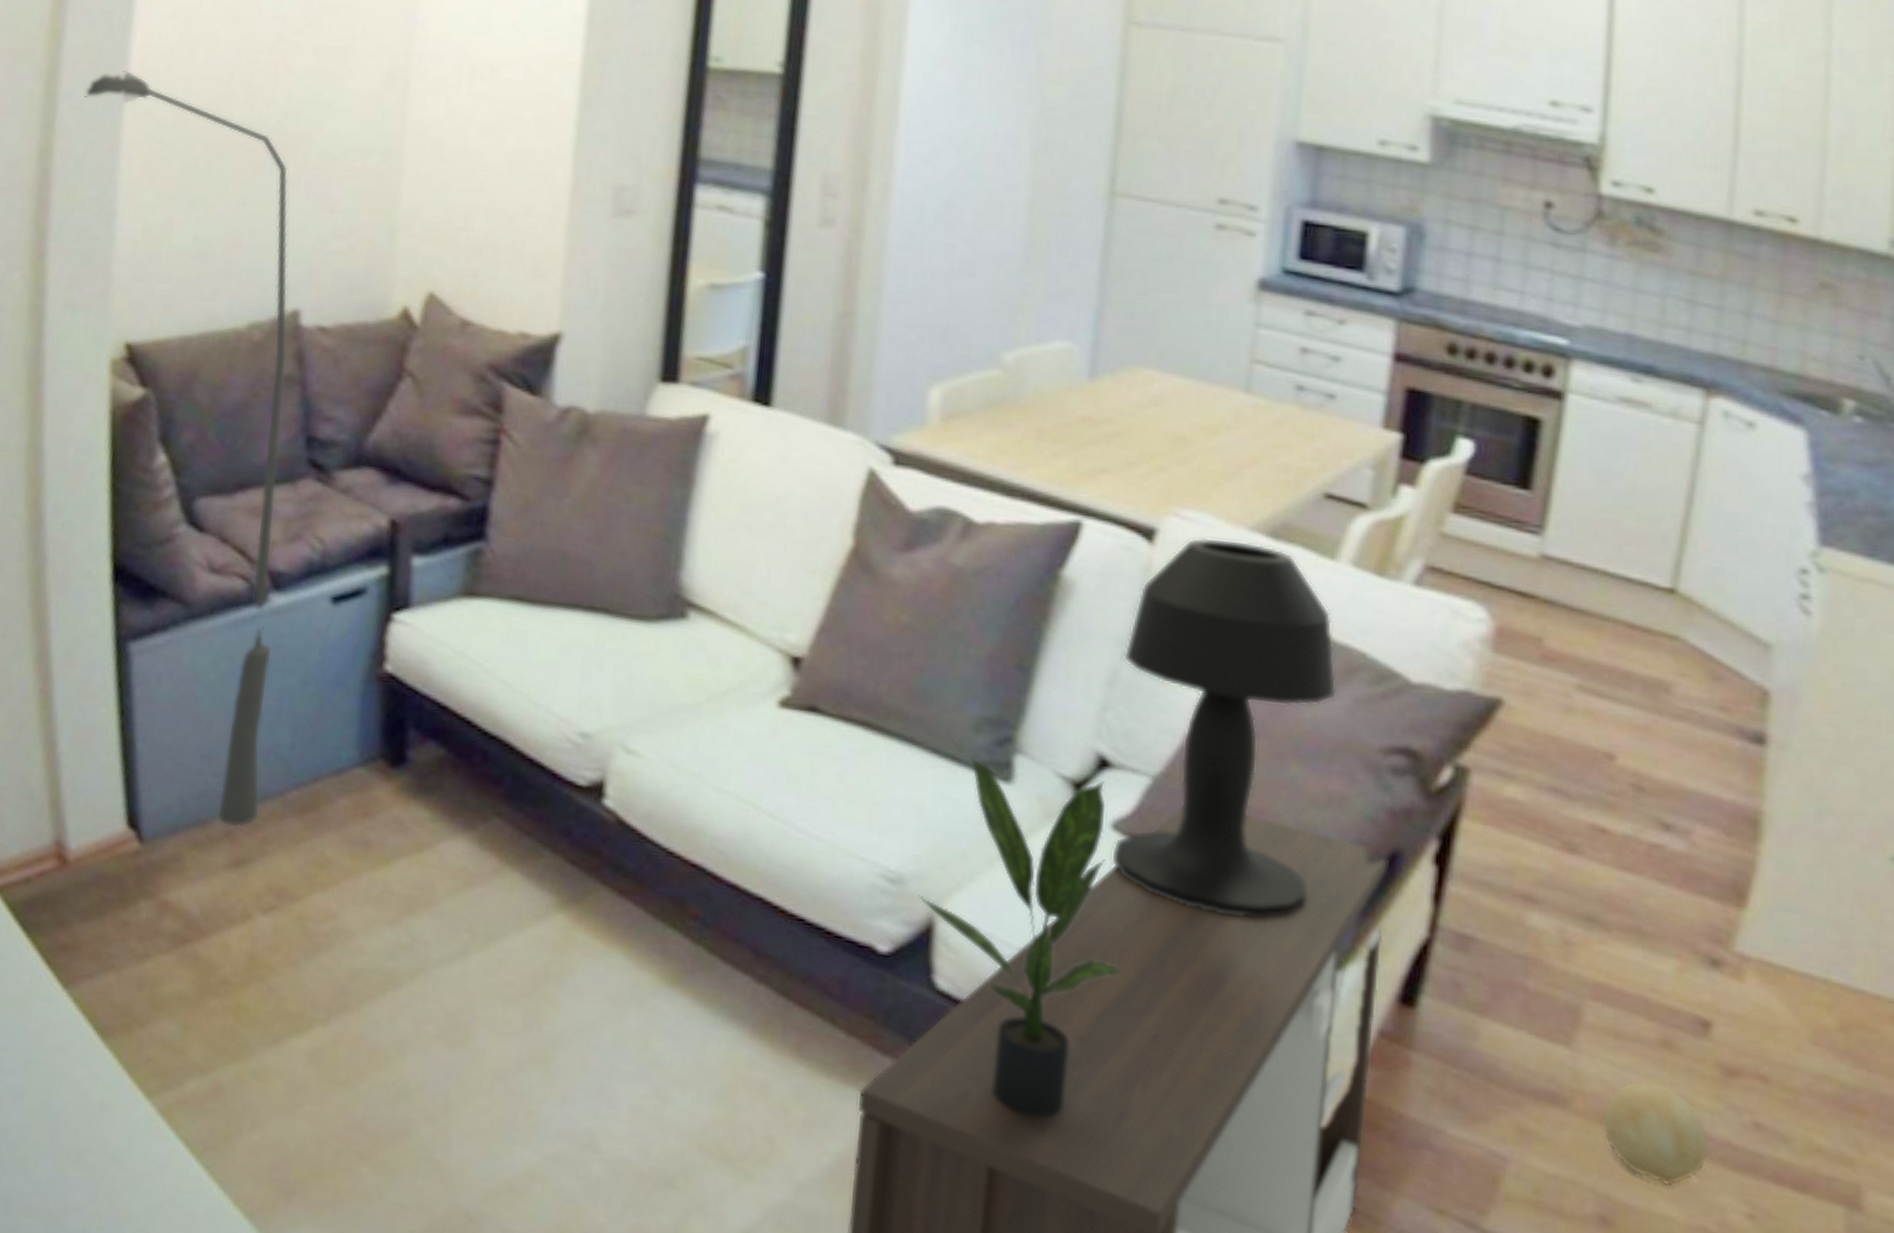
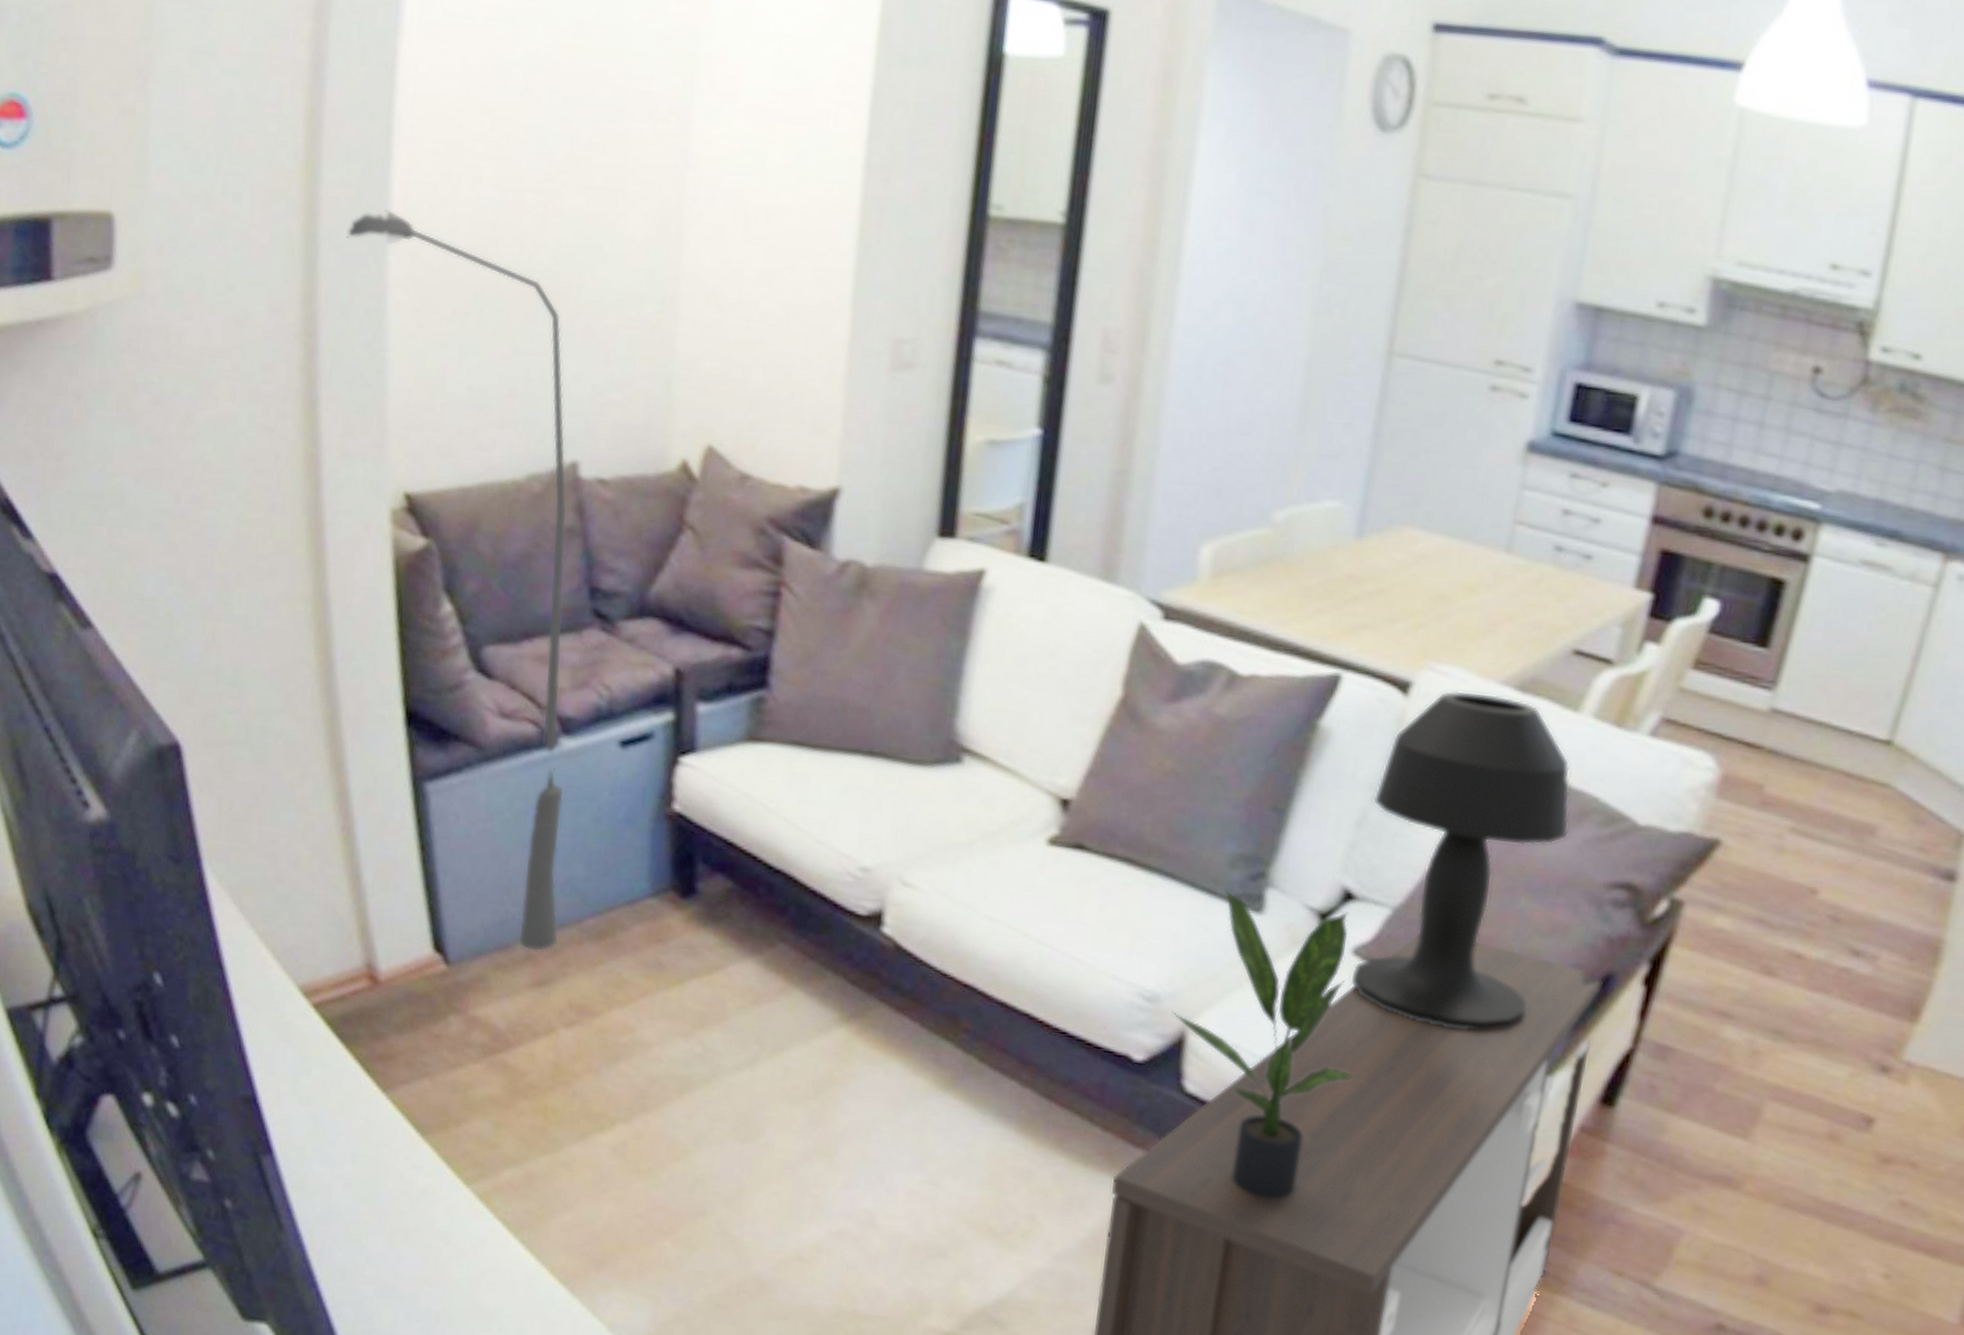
decorative ball: present [1600,1079,1711,1187] -> none [1766,1166,1861,1253]

